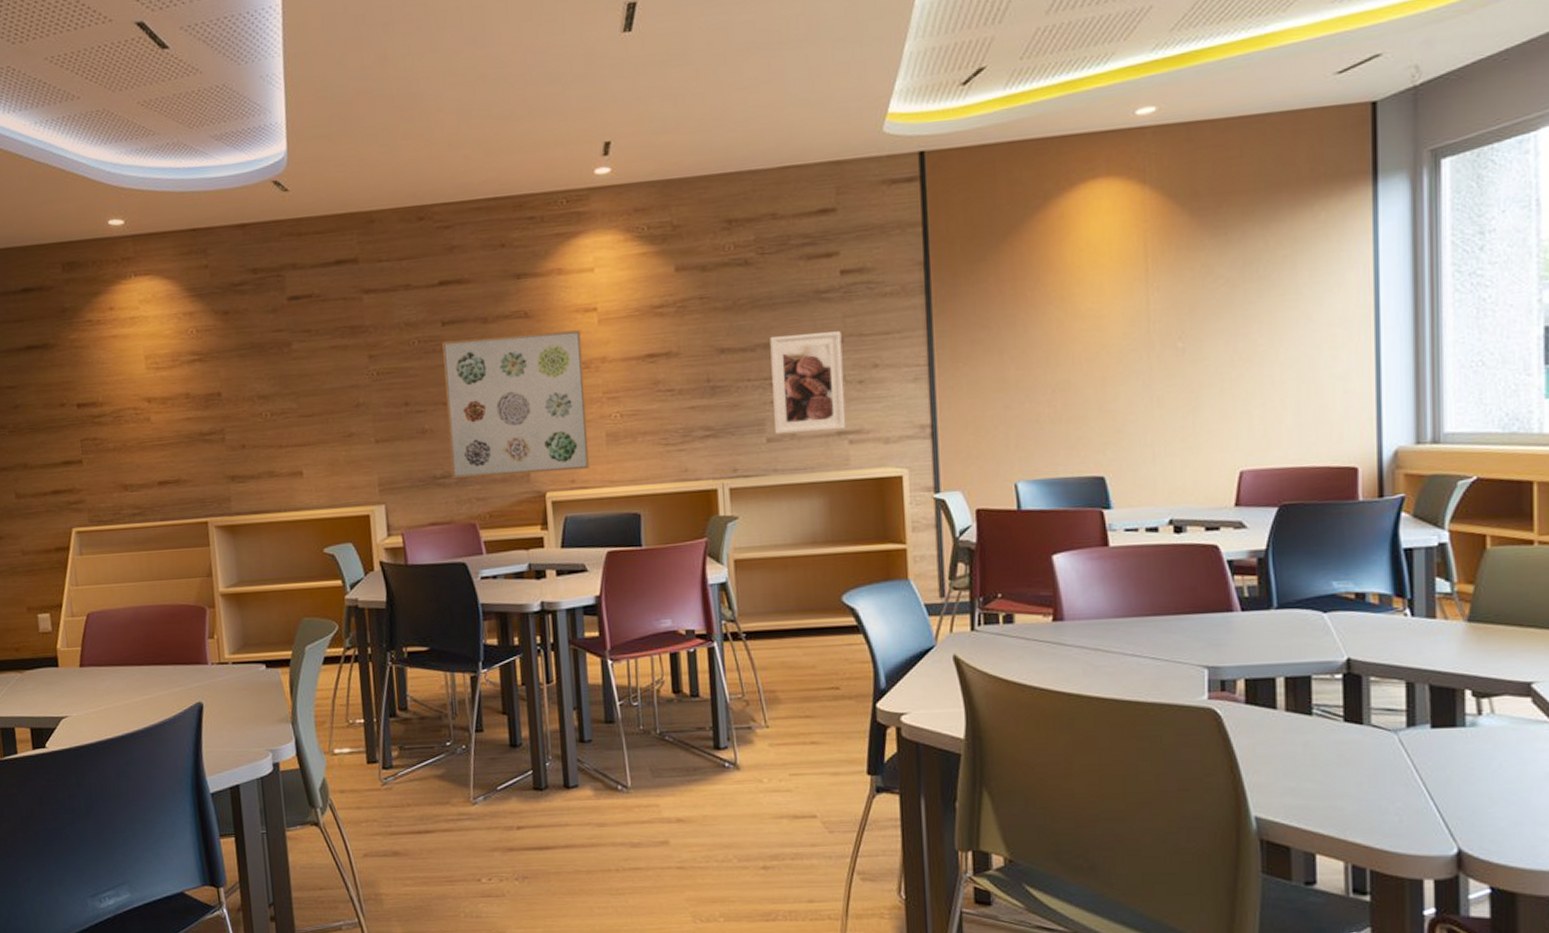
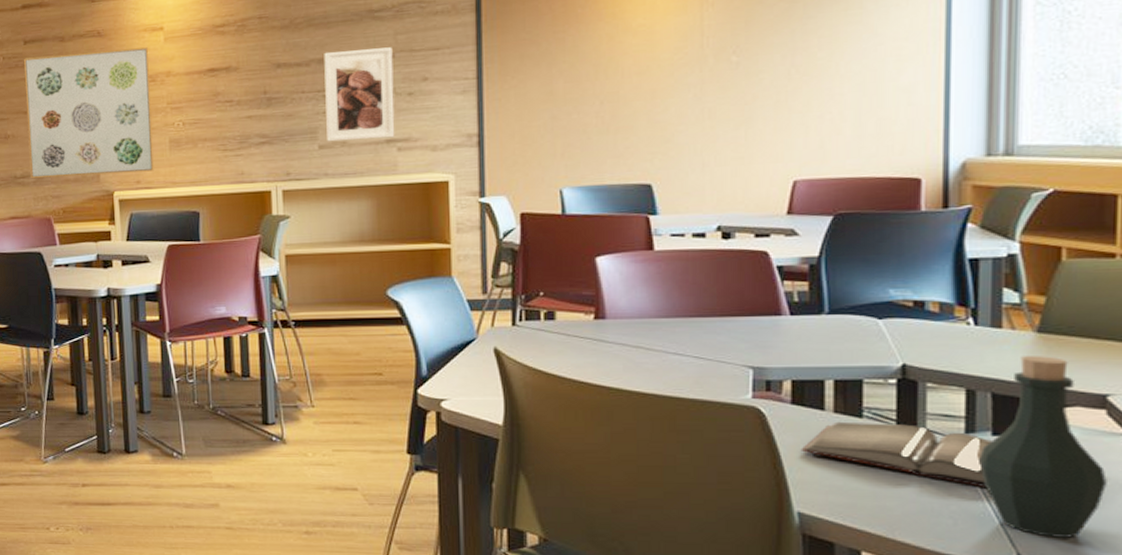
hardback book: none [1255,720,1430,783] -> present [800,421,991,488]
bottle: none [1420,645,1534,829] -> present [979,356,1107,538]

